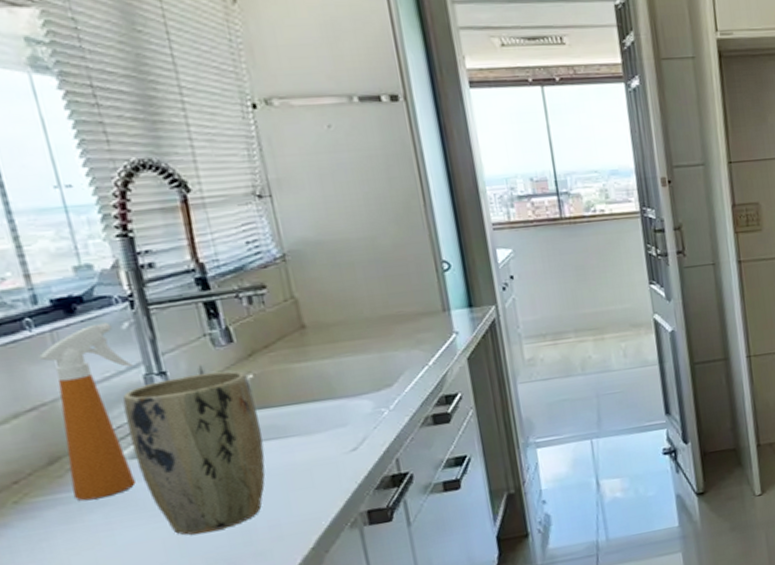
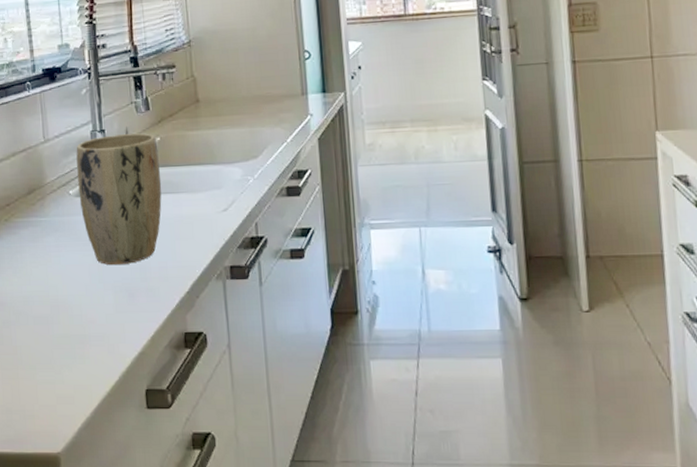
spray bottle: present [39,322,136,501] -> none [32,88,85,226]

